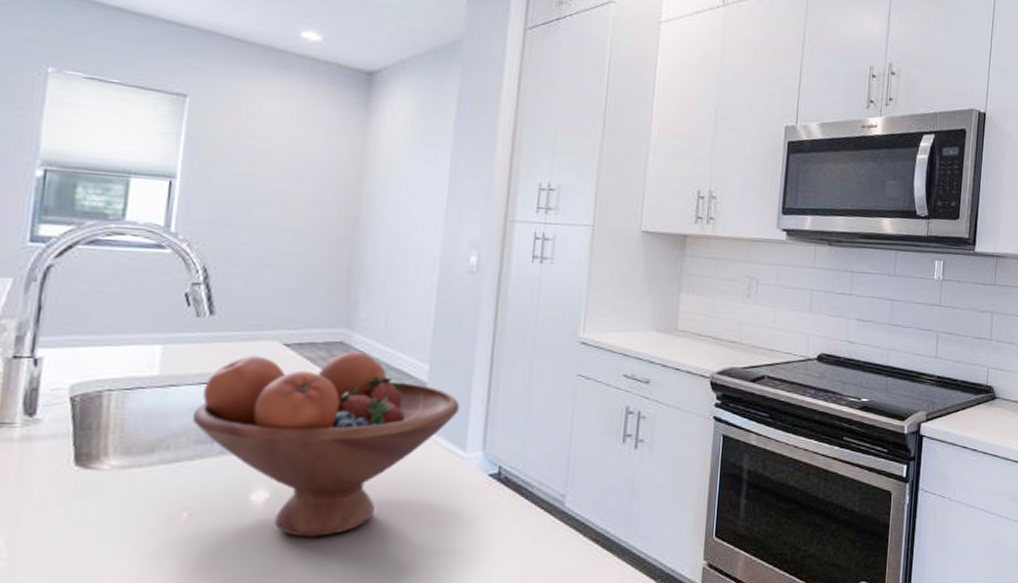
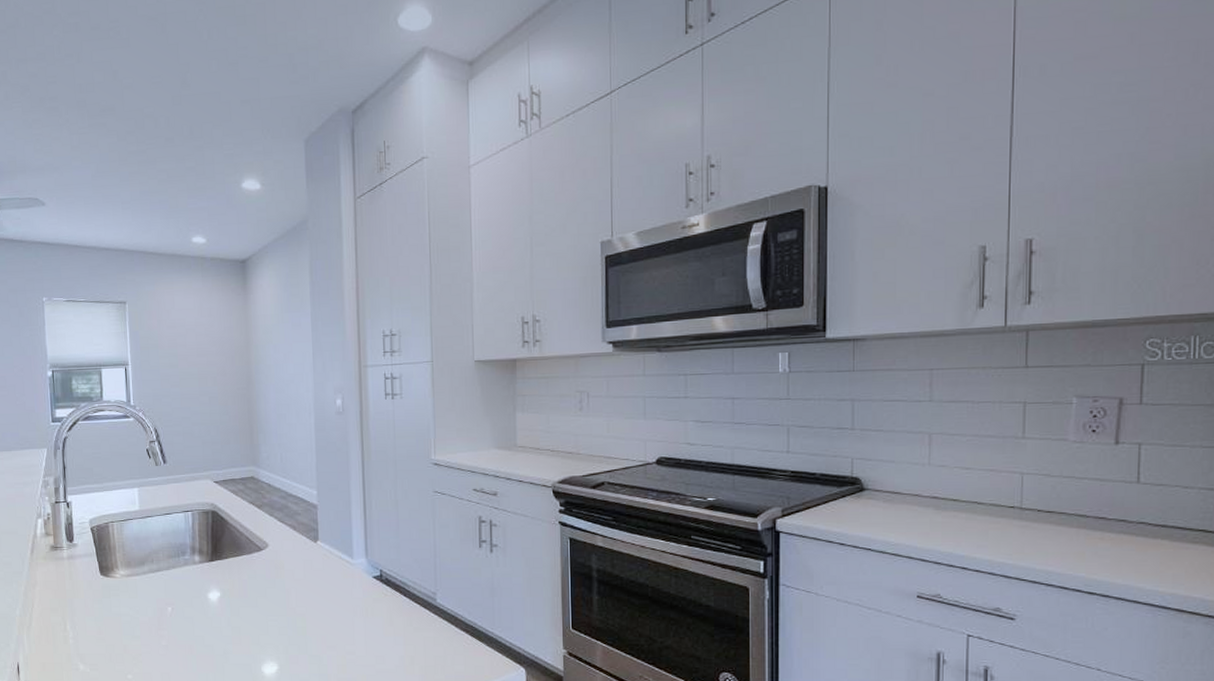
fruit bowl: present [192,351,460,537] -> none [163,484,344,625]

